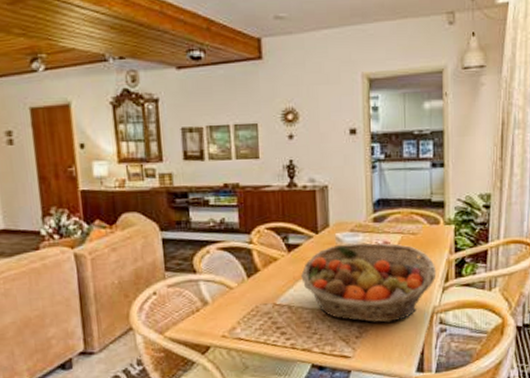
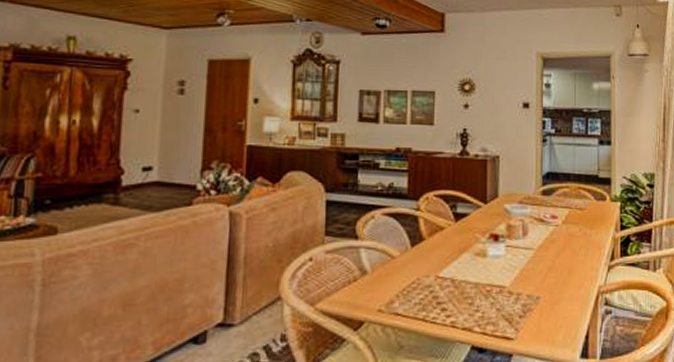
fruit basket: present [301,242,437,323] -> none [467,215,603,302]

